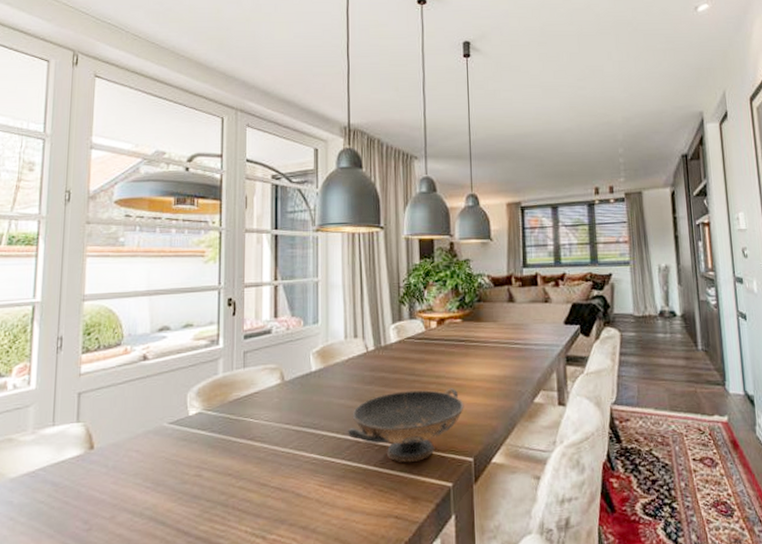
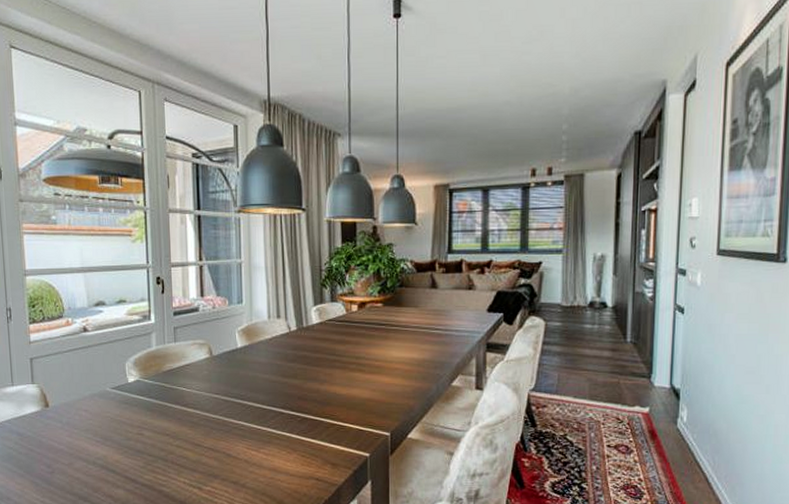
decorative bowl: present [347,388,464,462] -> none [271,369,383,433]

